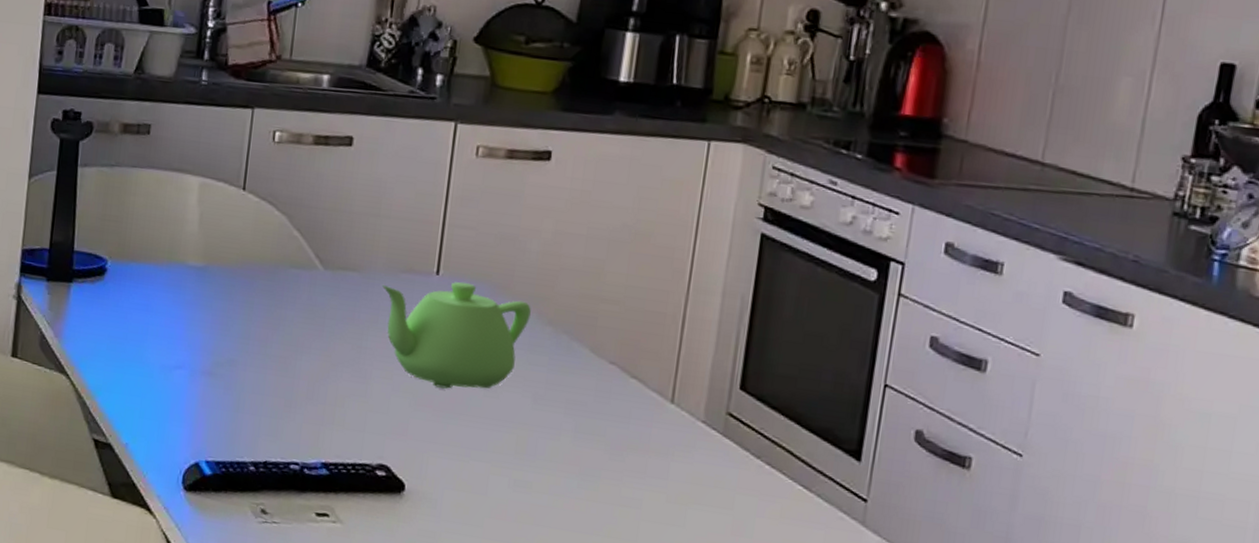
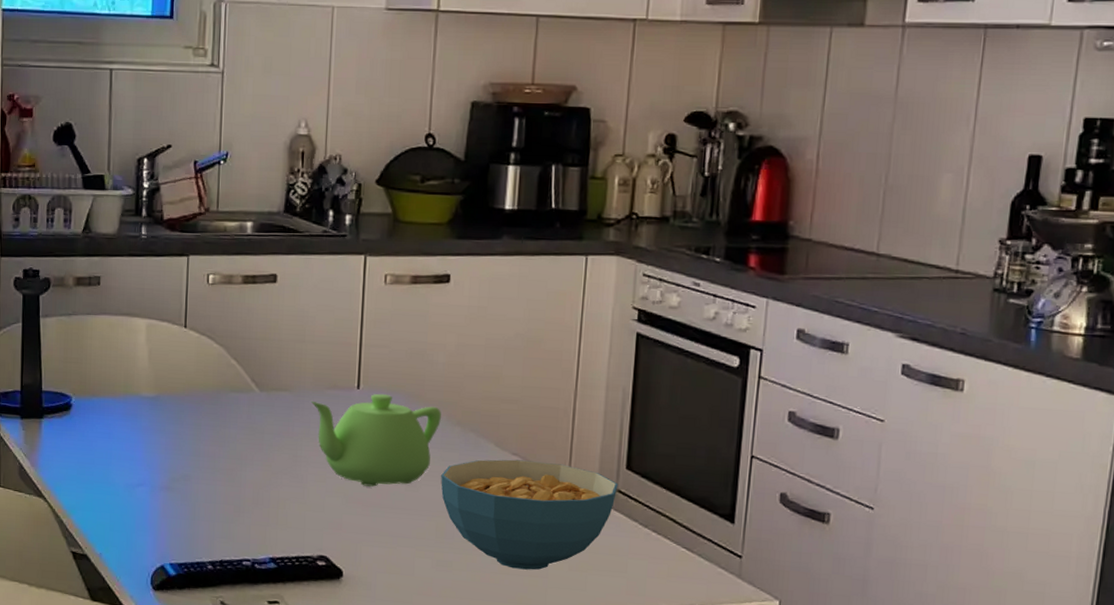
cereal bowl: none [525,366,730,499] -> present [441,459,618,570]

